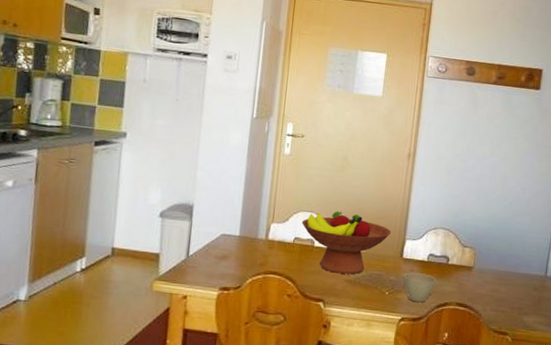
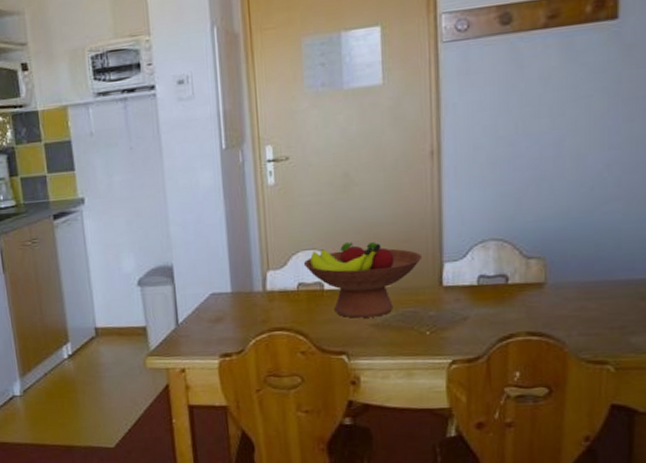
cup: present [403,272,436,303] -> none [446,302,493,339]

